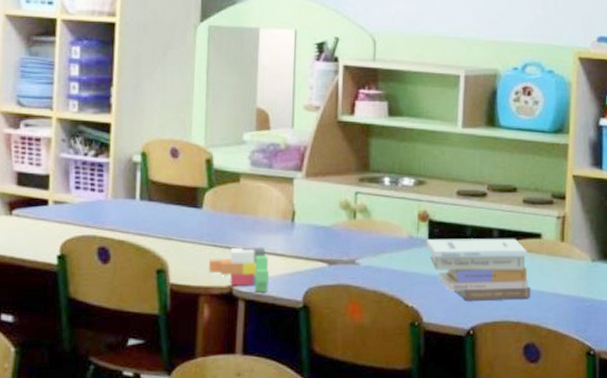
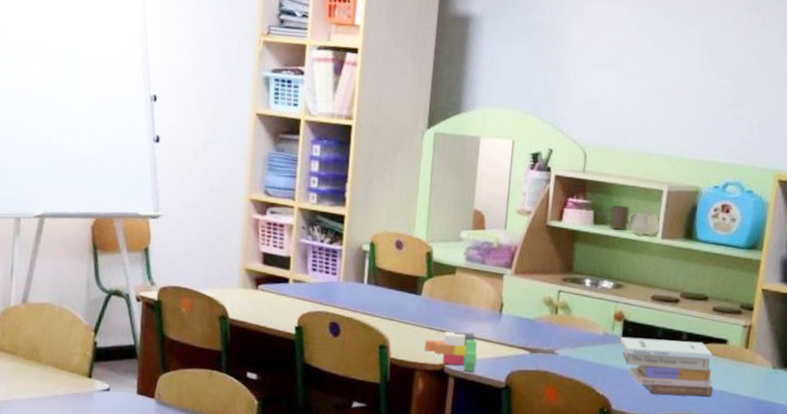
cup: none [398,95,426,122] -> present [603,205,630,231]
teapot: none [423,95,461,127] -> present [626,208,661,237]

